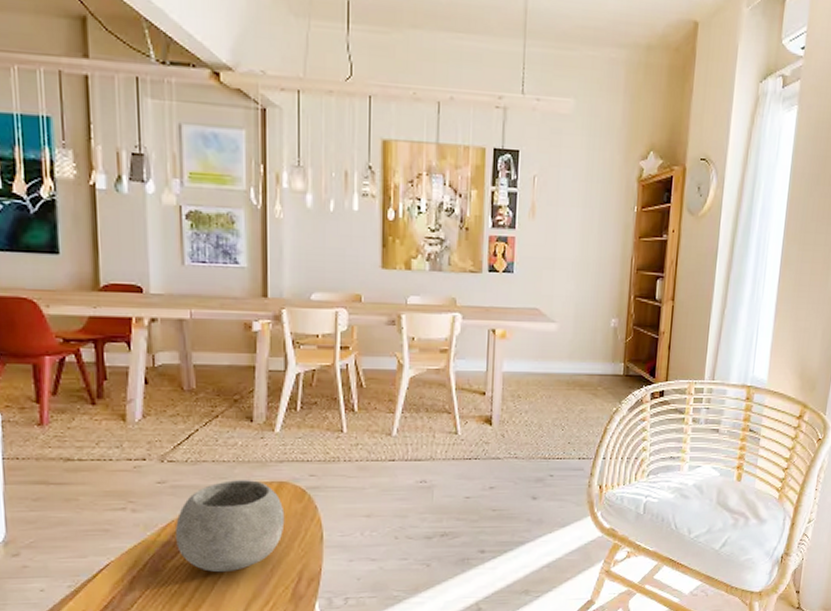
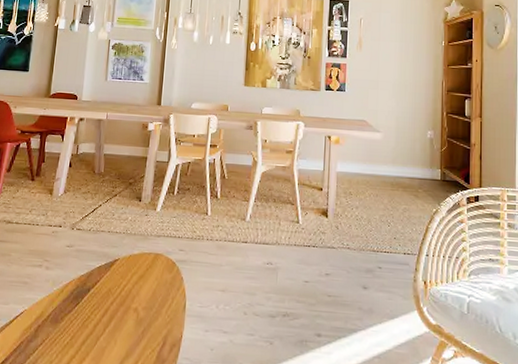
bowl: present [176,480,285,573] -> none [73,249,158,330]

